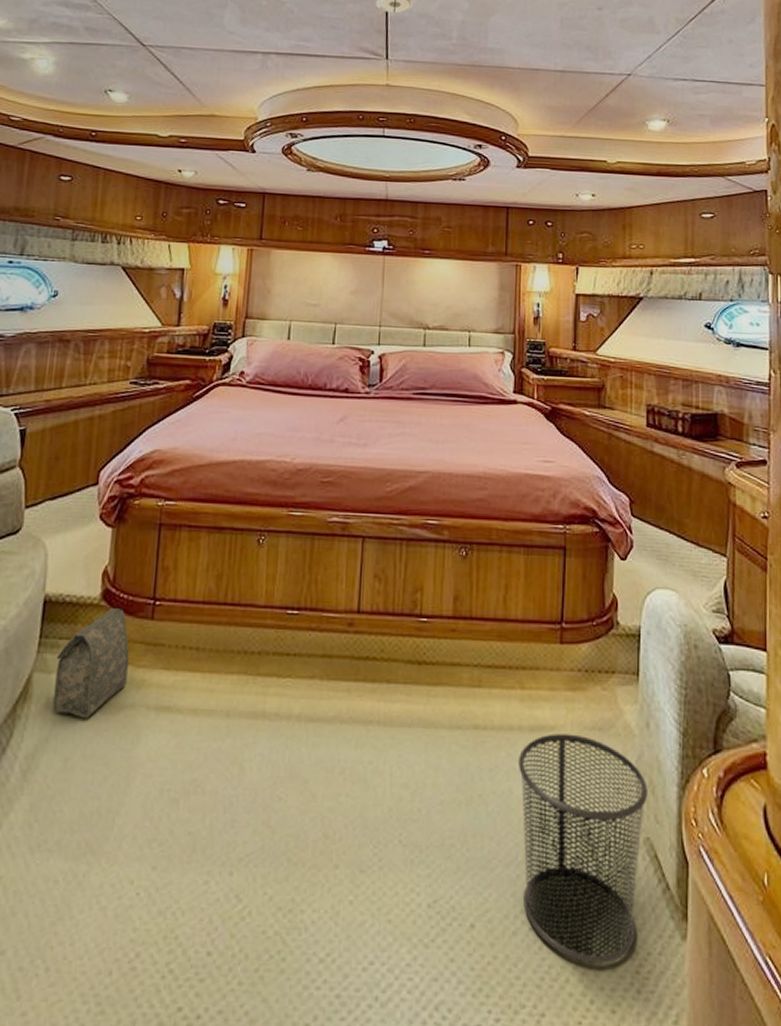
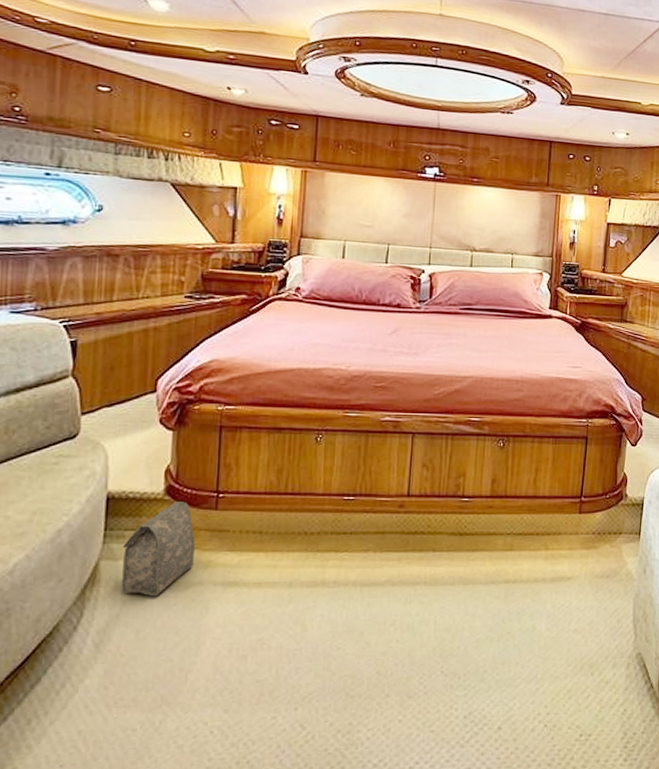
waste bin: present [519,733,648,963] -> none [540,582,642,745]

